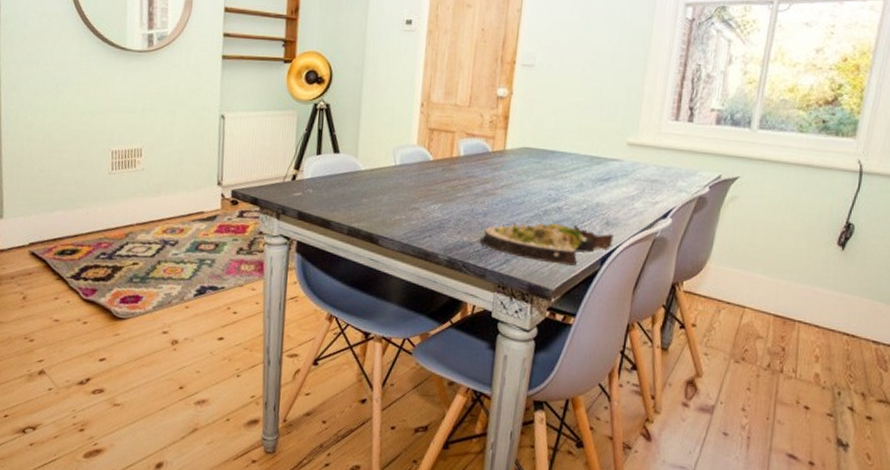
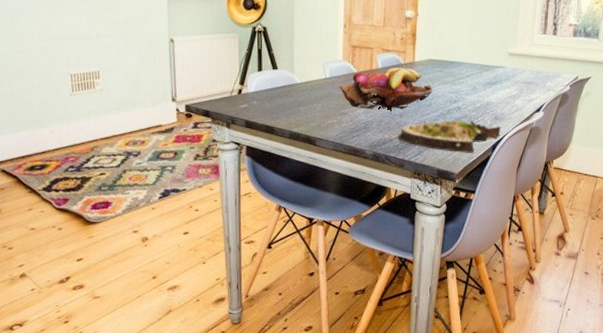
fruit basket: none [411,156,527,208] -> present [339,68,433,110]

